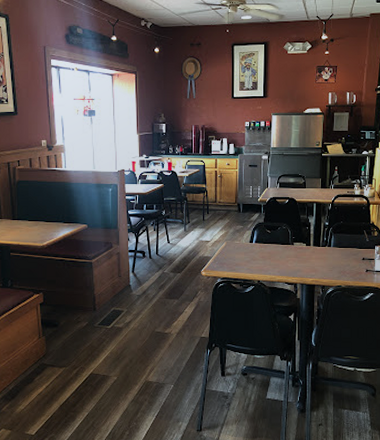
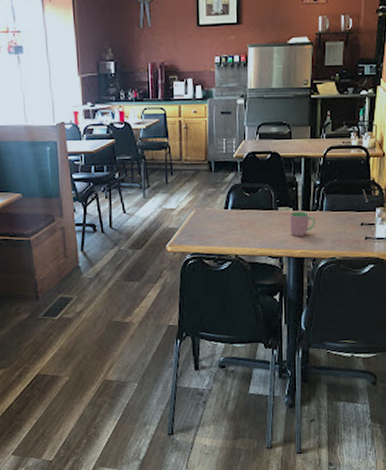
cup: none [303,247,325,267] -> present [289,212,316,236]

